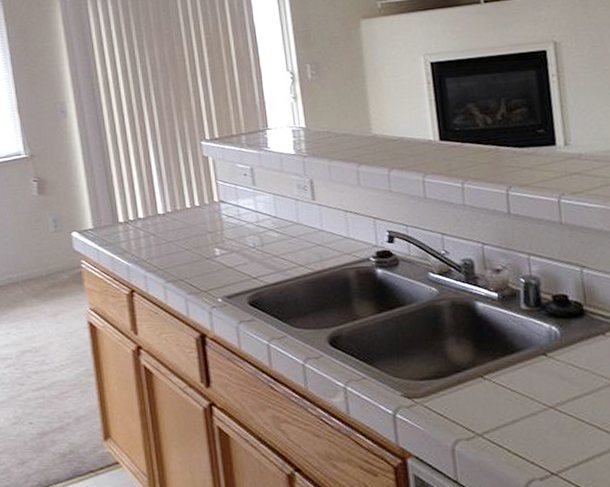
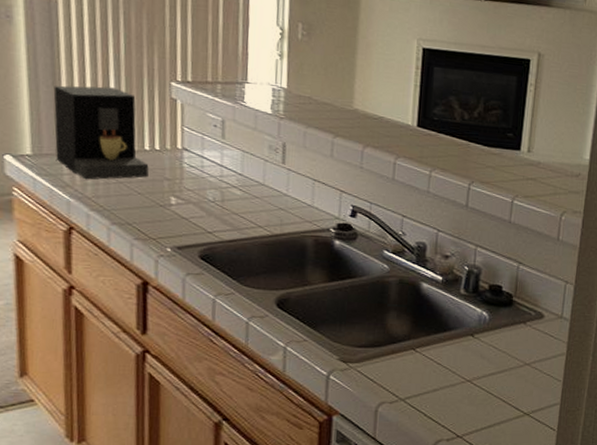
coffee maker: none [104,156,193,244] -> present [53,85,149,180]

